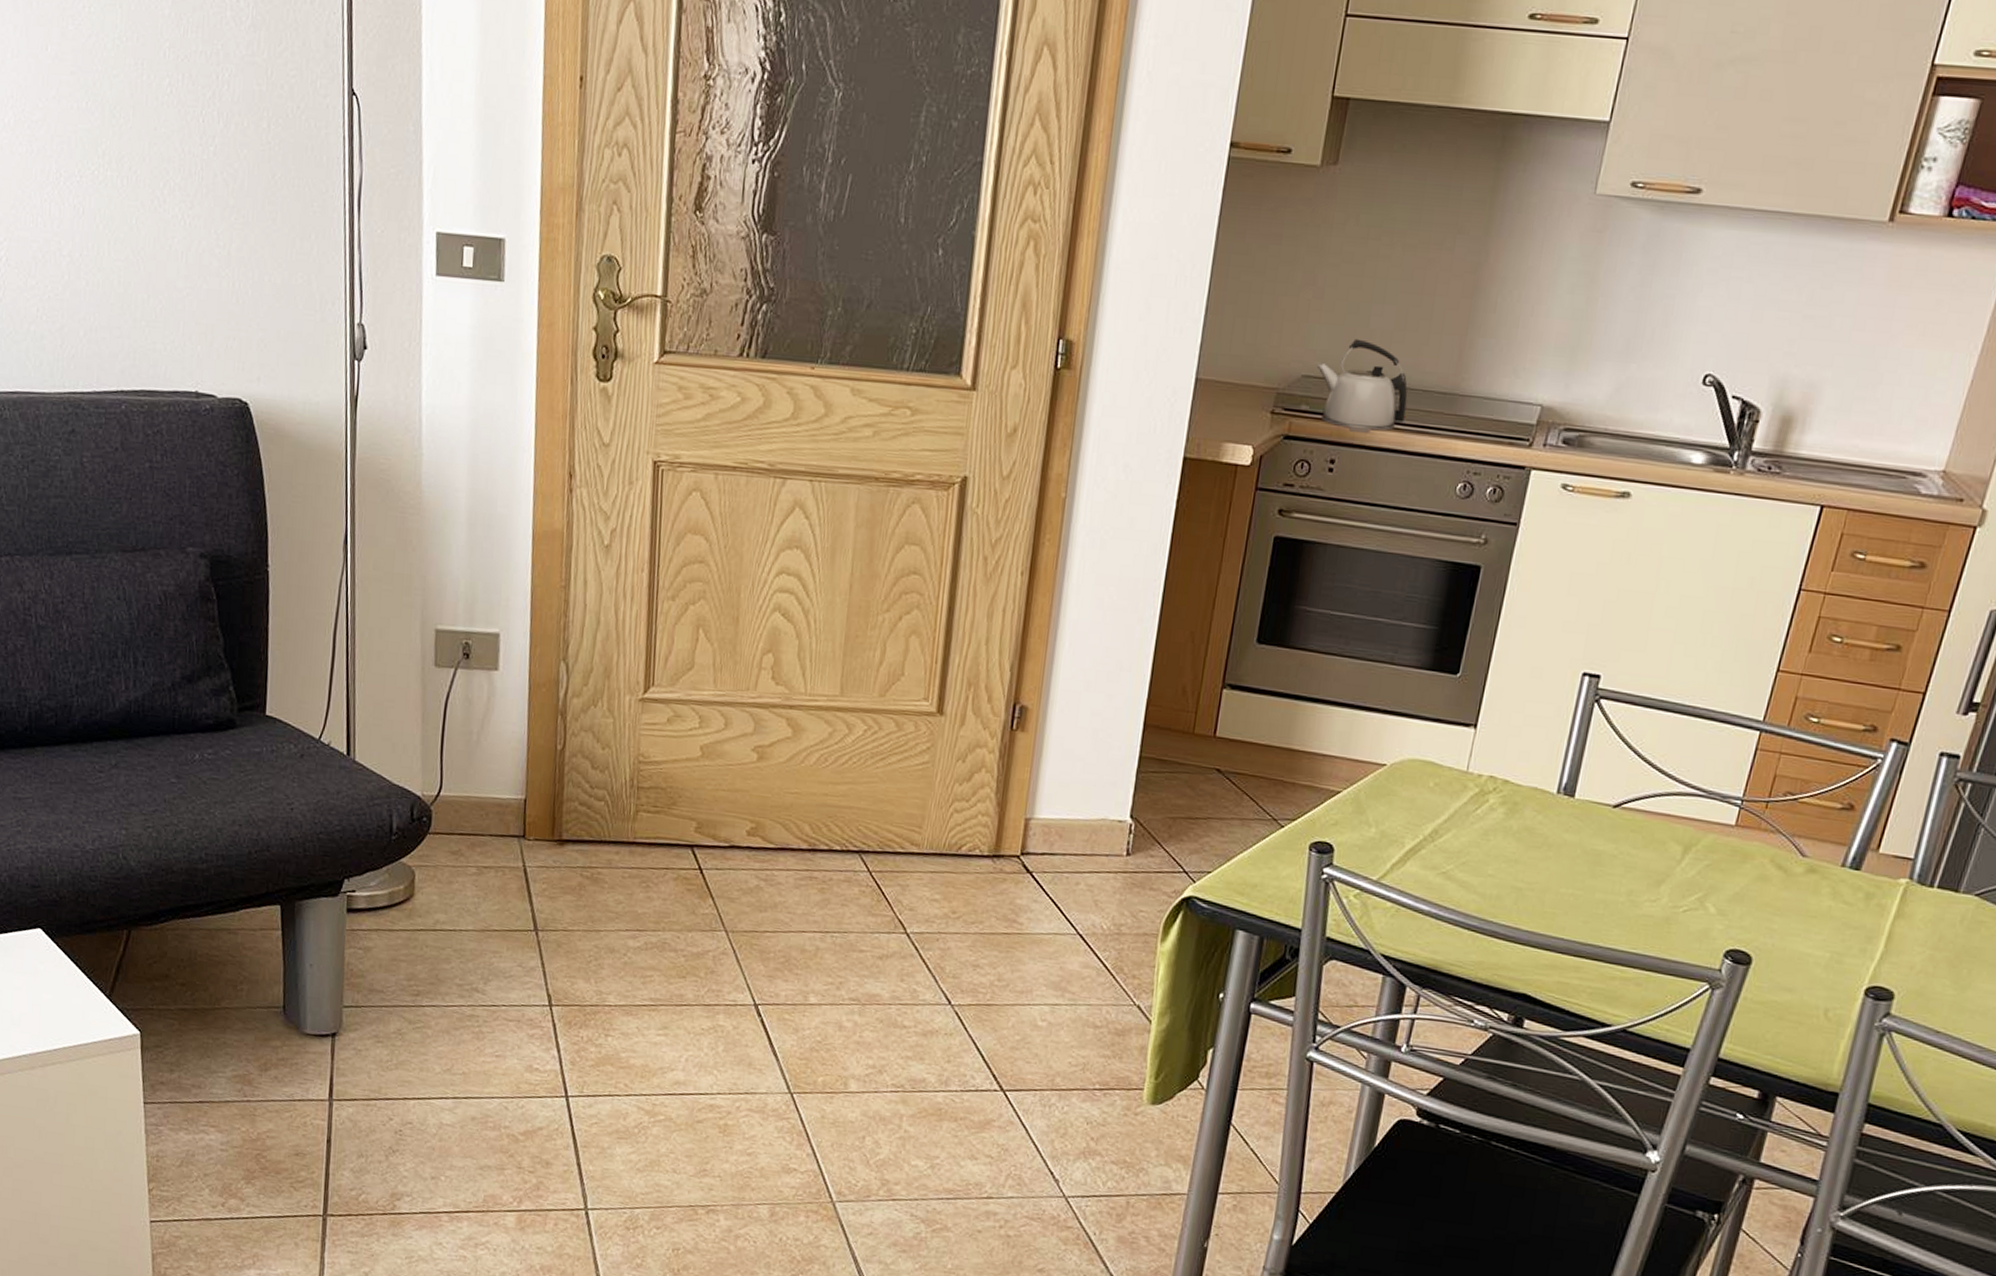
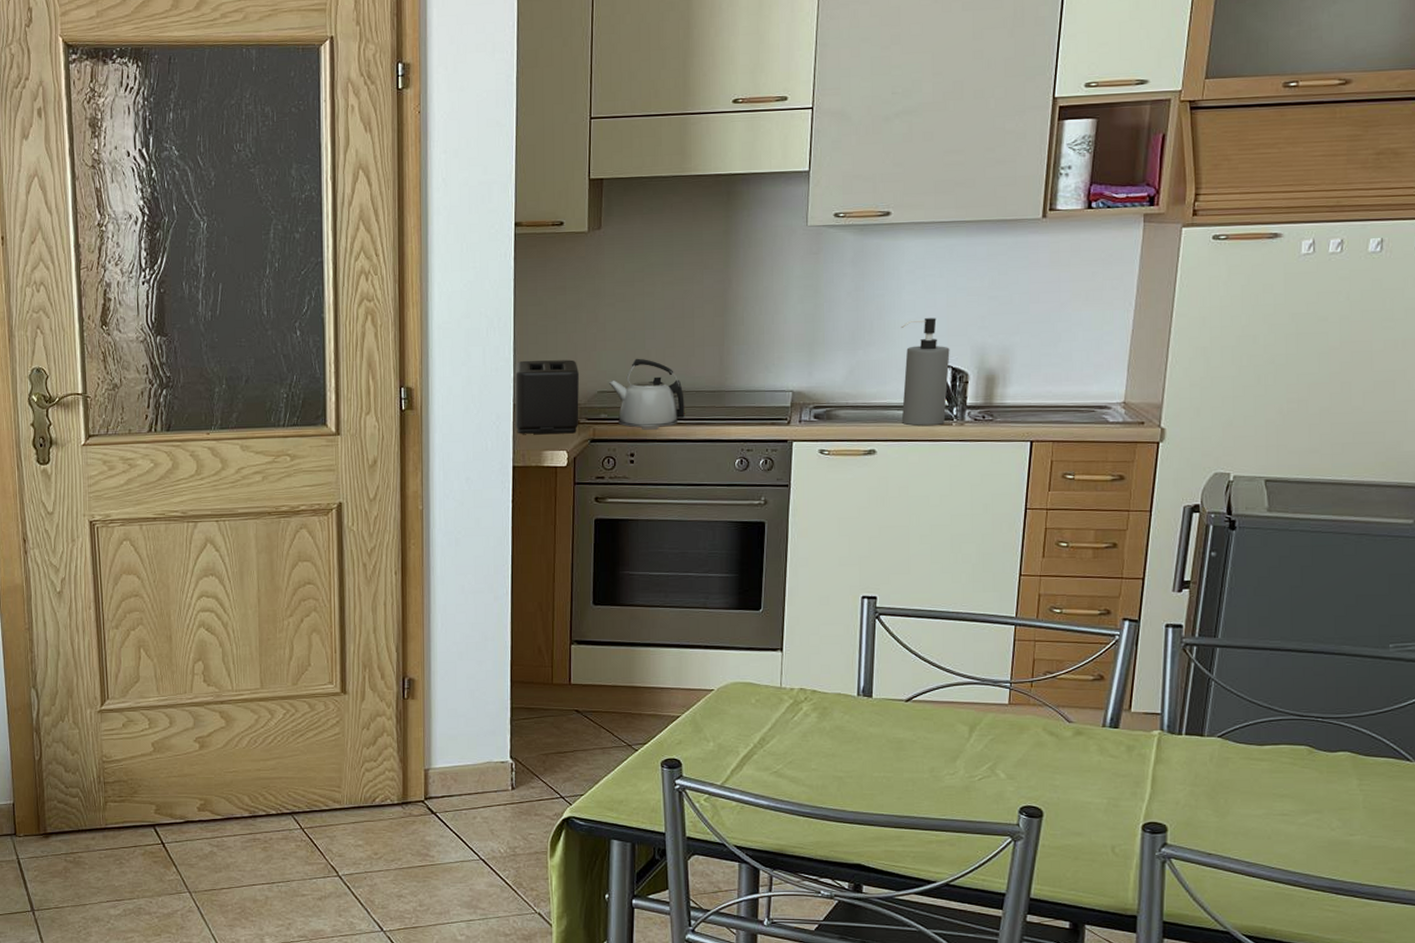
toaster: none [1194,323,1283,425] -> present [515,359,579,434]
soap dispenser: none [1668,333,1744,472] -> present [901,318,950,427]

